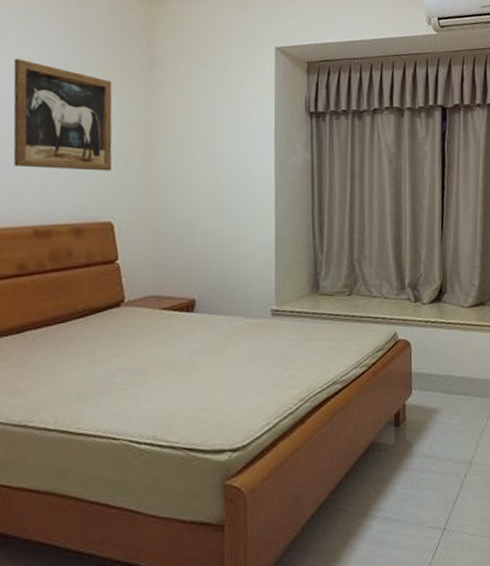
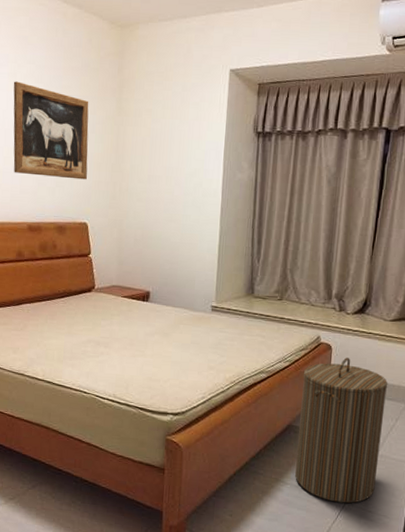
laundry hamper: none [382,354,475,531] -> present [294,358,388,504]

